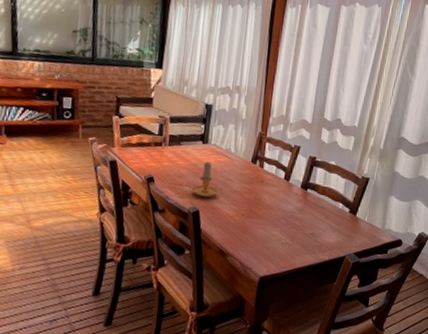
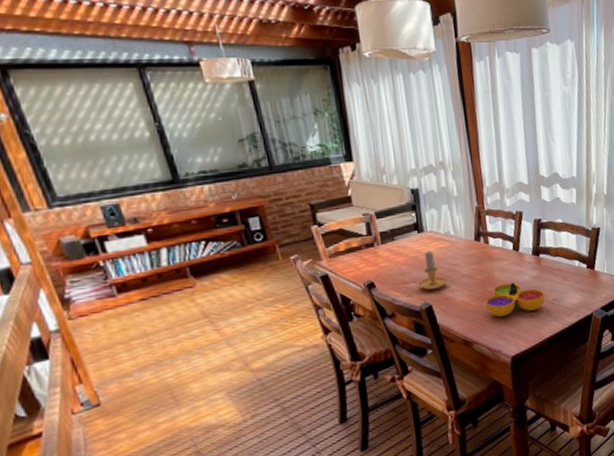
decorative bowl: none [247,207,305,239] -> present [485,282,546,317]

